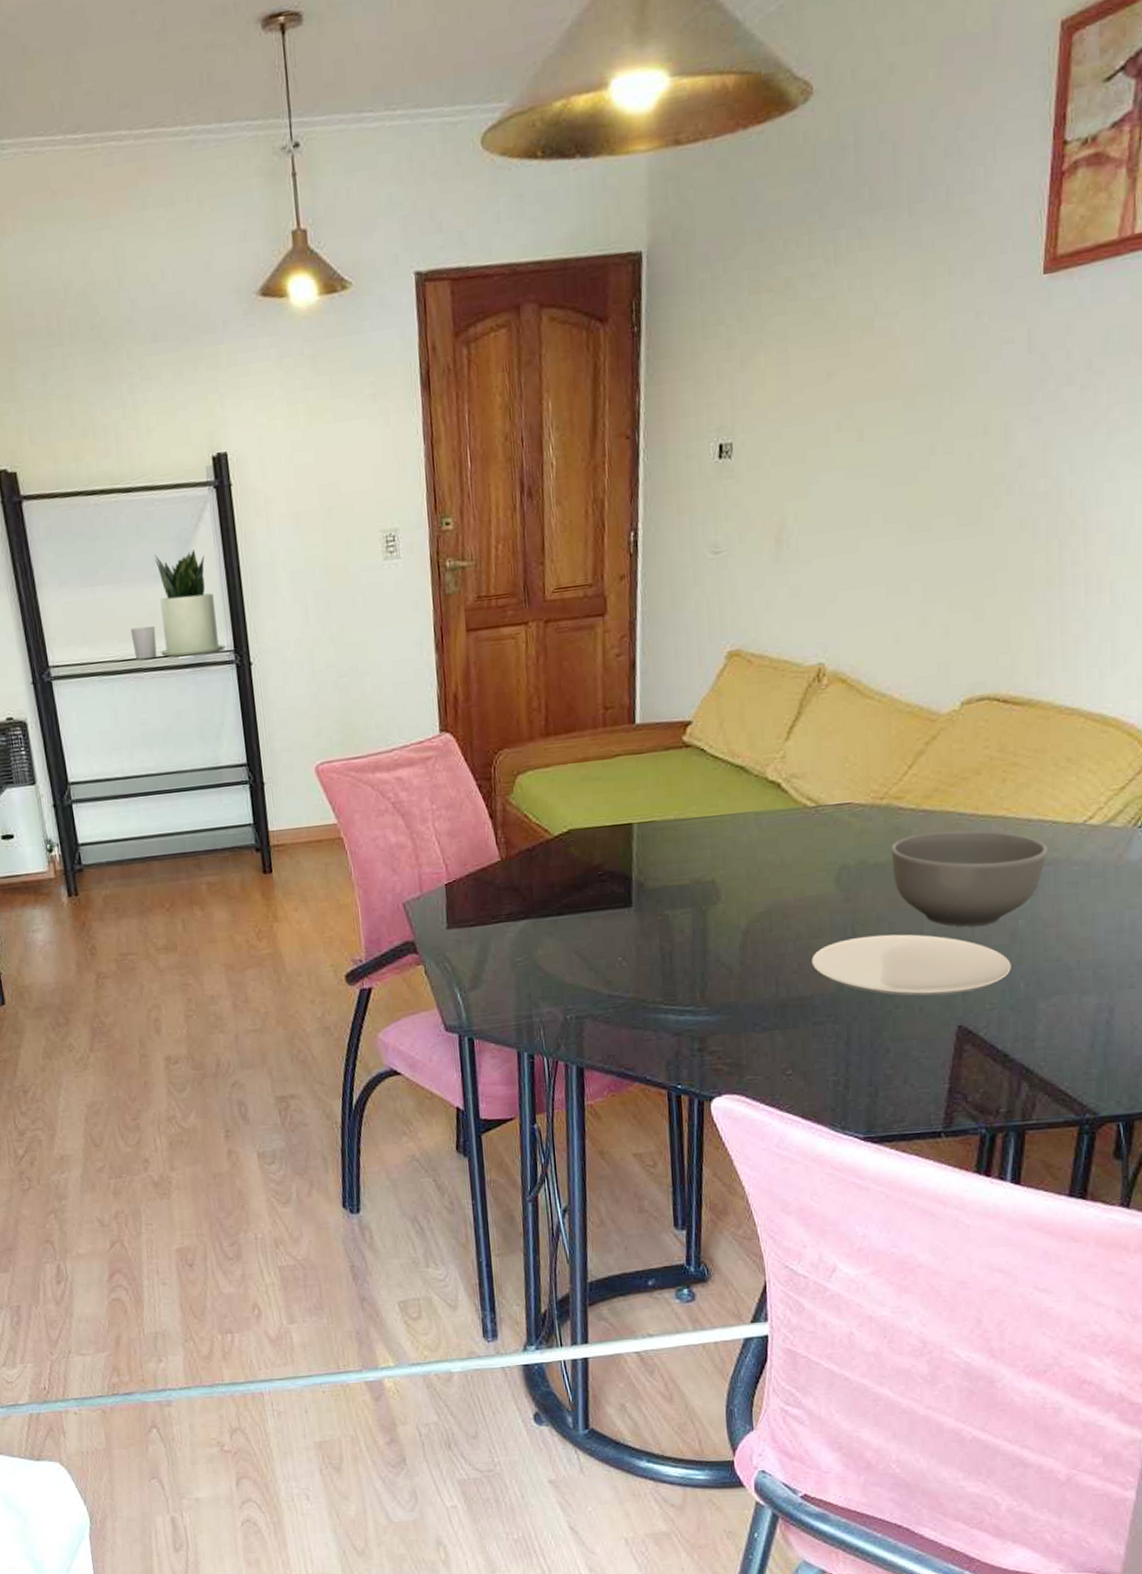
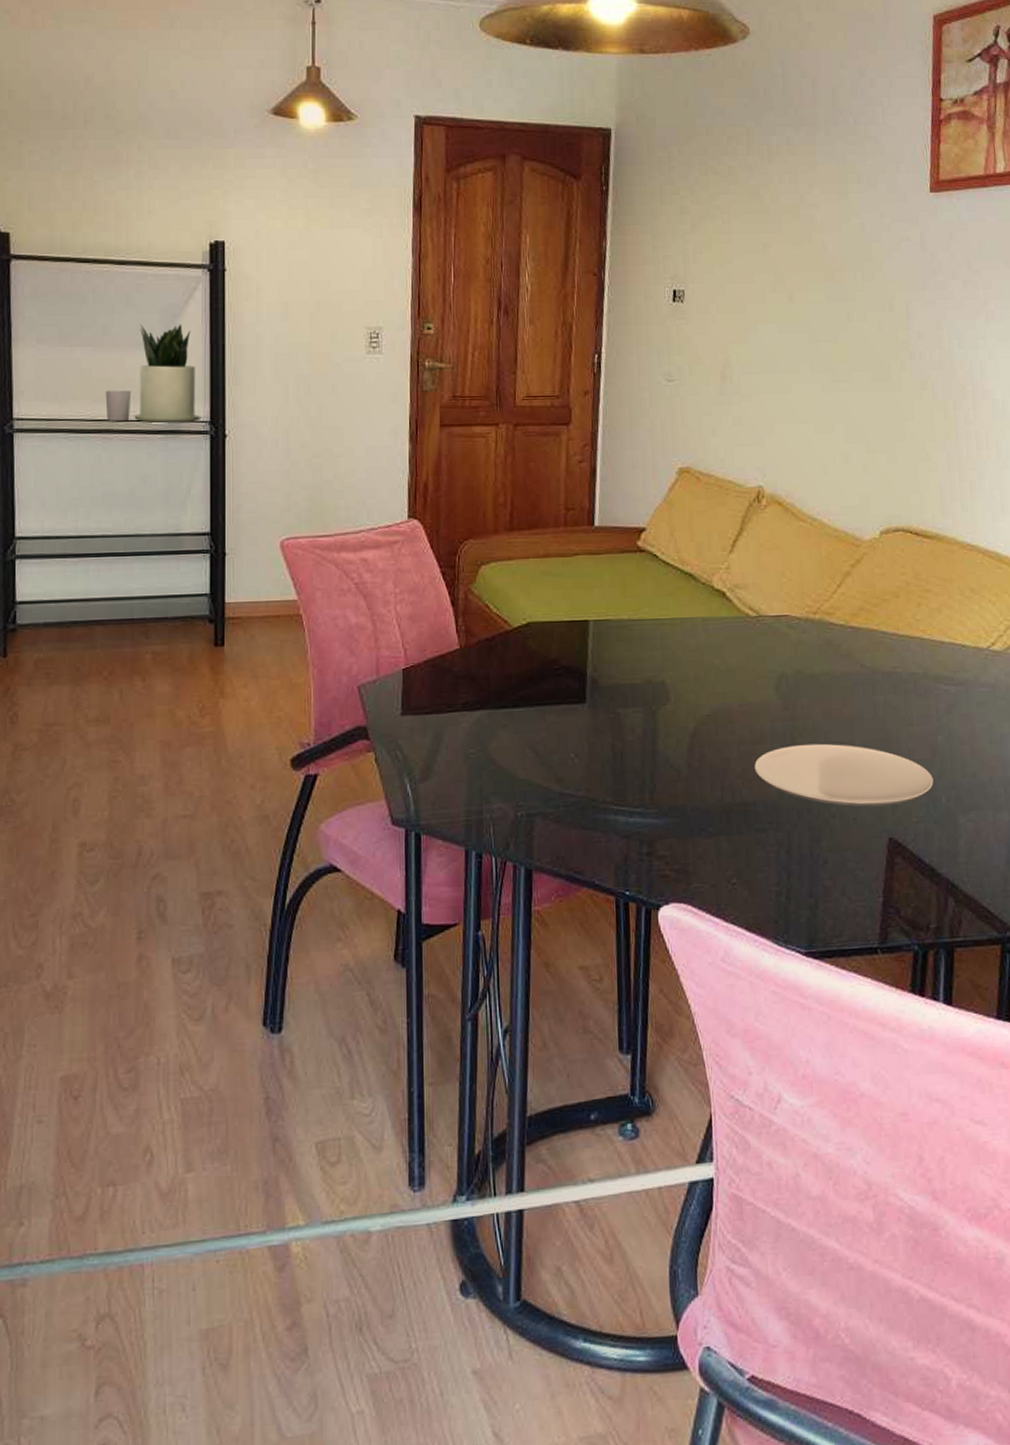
bowl: present [891,830,1049,927] -> none [824,647,960,740]

